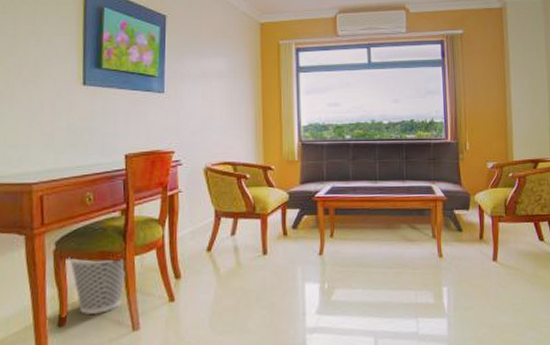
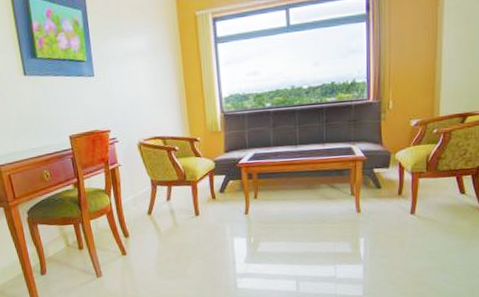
wastebasket: present [69,257,126,315] -> none [39,223,85,266]

